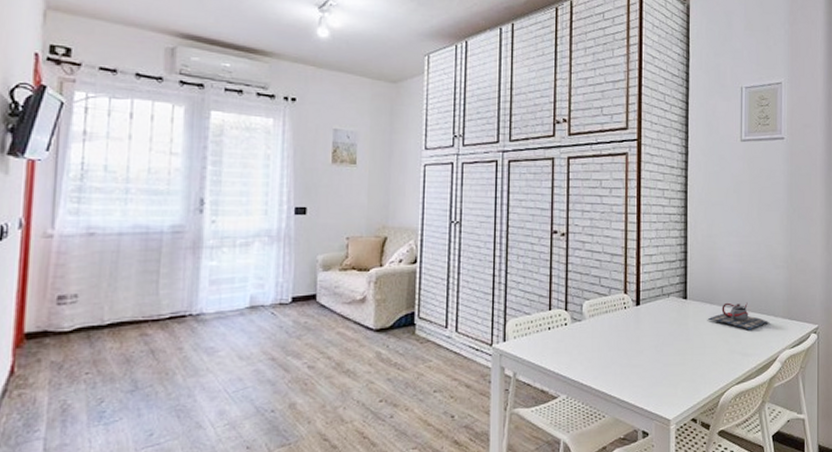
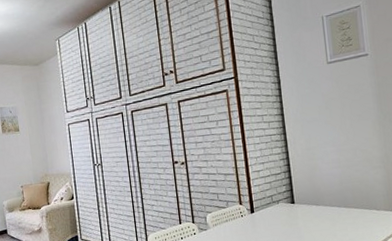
teapot: present [708,302,770,330] -> none [316,200,373,224]

